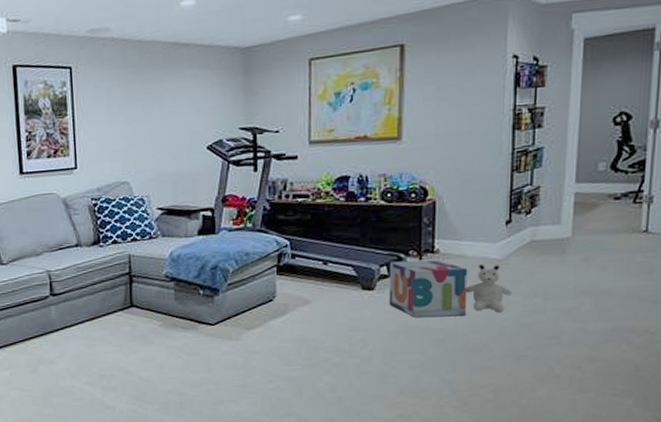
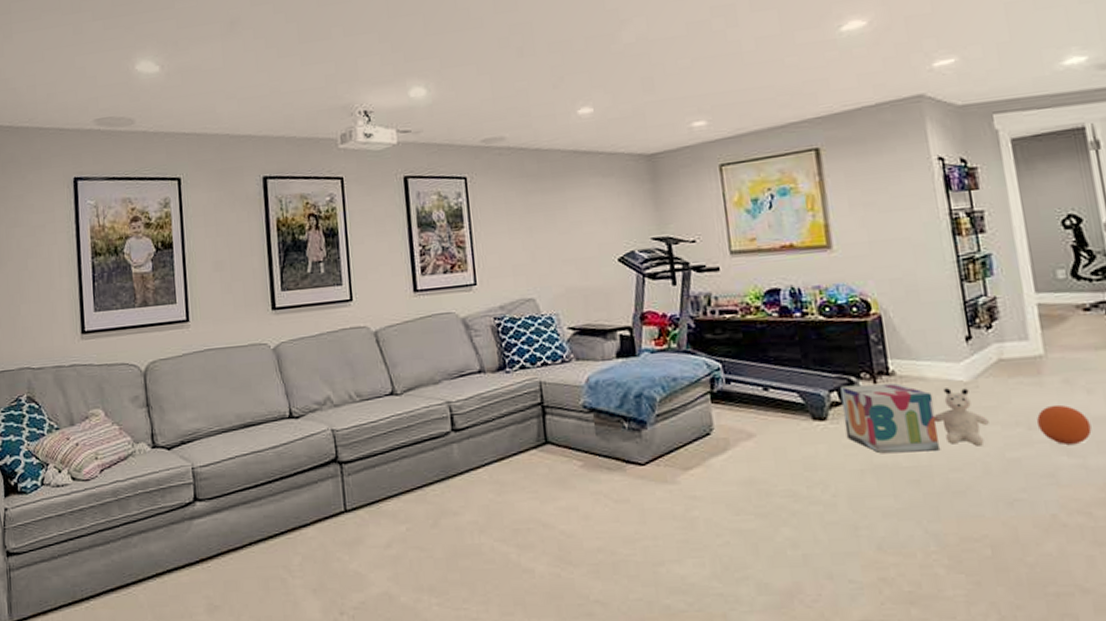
ball: none [552,279,598,313] -> present [1036,404,1092,446]

